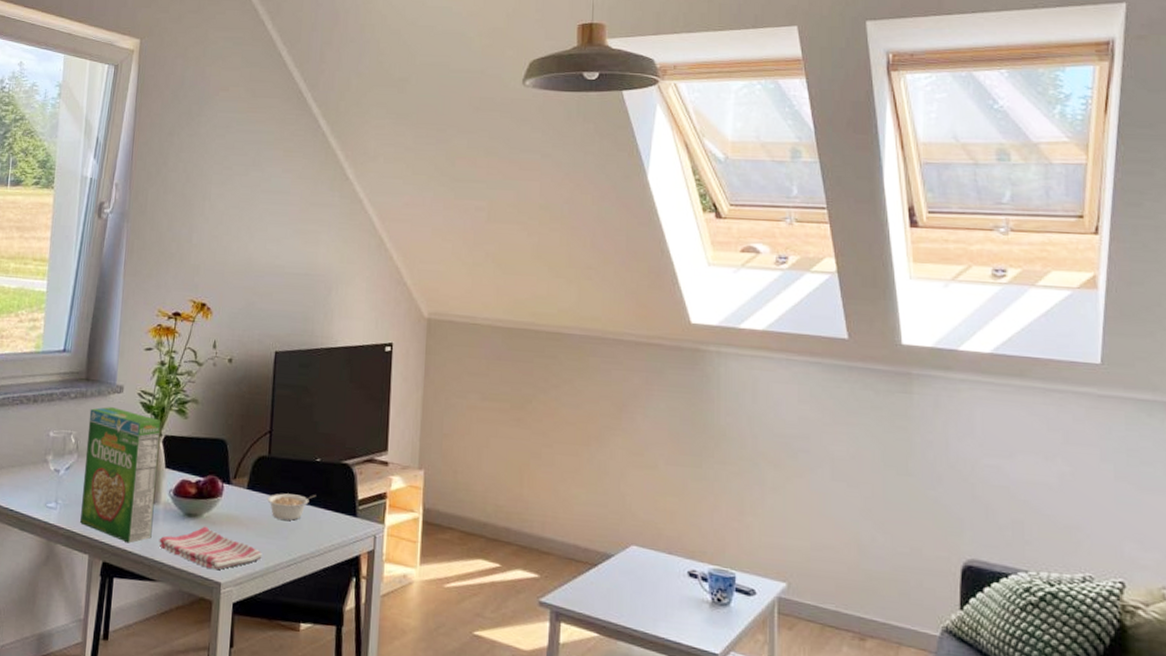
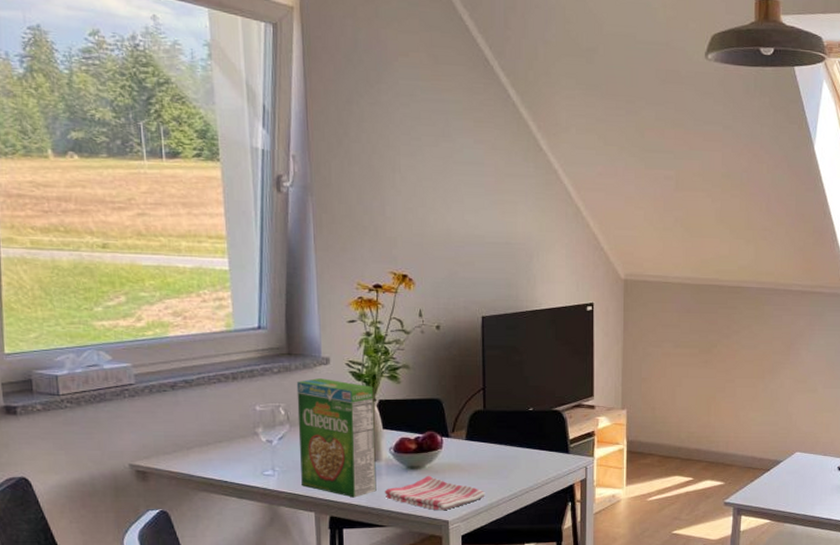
legume: present [267,493,316,521] -> none [486,439,531,462]

